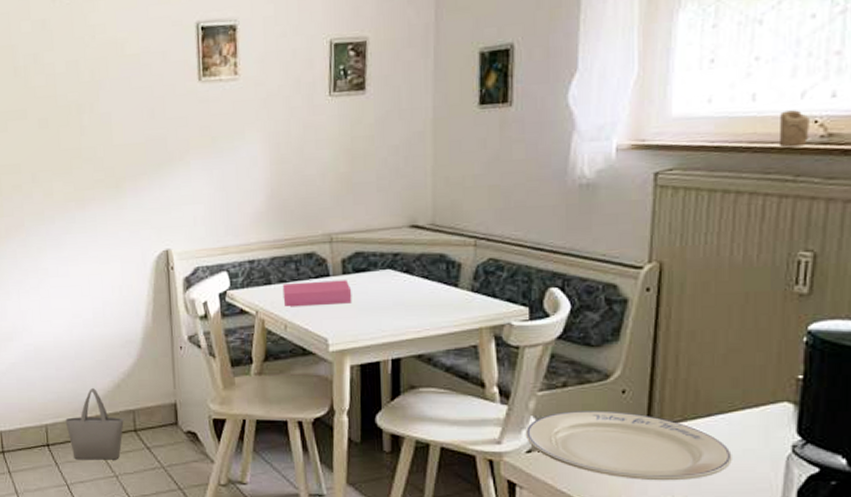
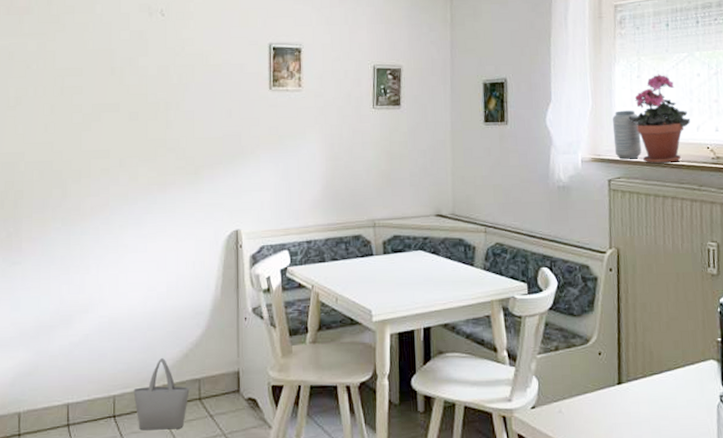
book: present [282,280,352,307] -> none [334,259,392,282]
plate: present [525,410,732,481] -> none [529,370,680,430]
vase: none [667,75,709,146] -> present [612,110,642,160]
potted plant: none [693,19,791,149] -> present [628,74,690,164]
candle: present [780,110,810,148] -> none [685,139,705,165]

